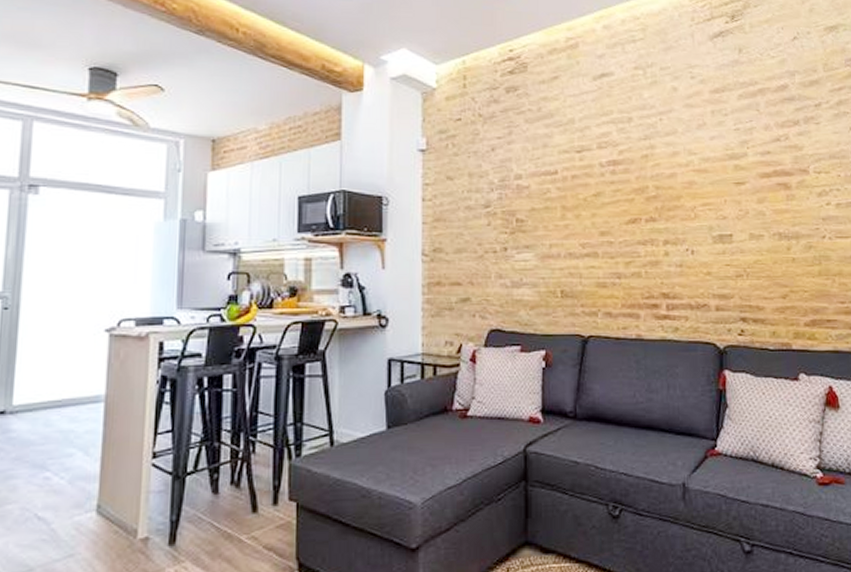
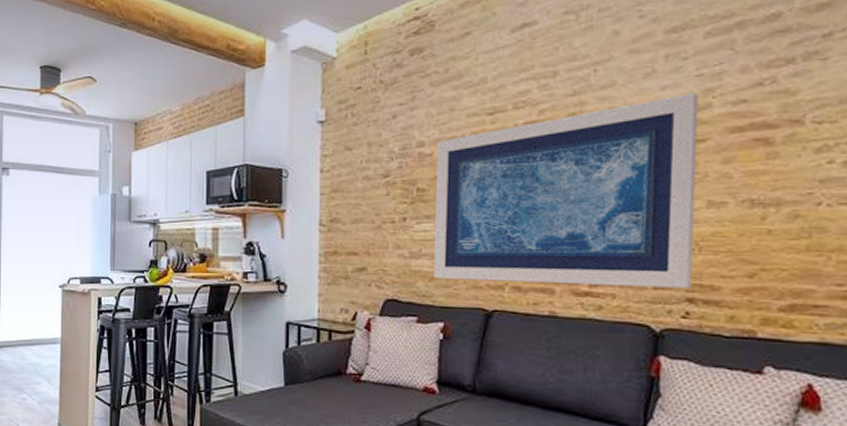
wall art: none [533,143,743,310] -> present [434,92,699,289]

